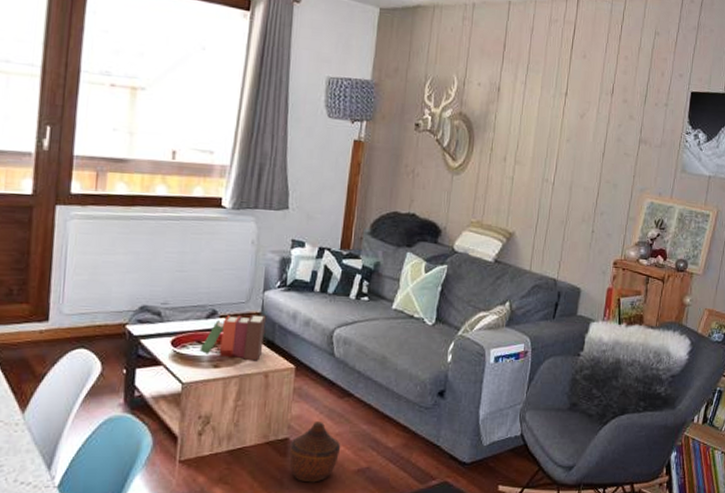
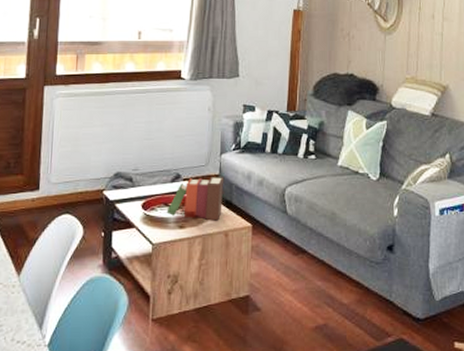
woven basket: present [289,420,341,483] -> none [250,278,298,340]

